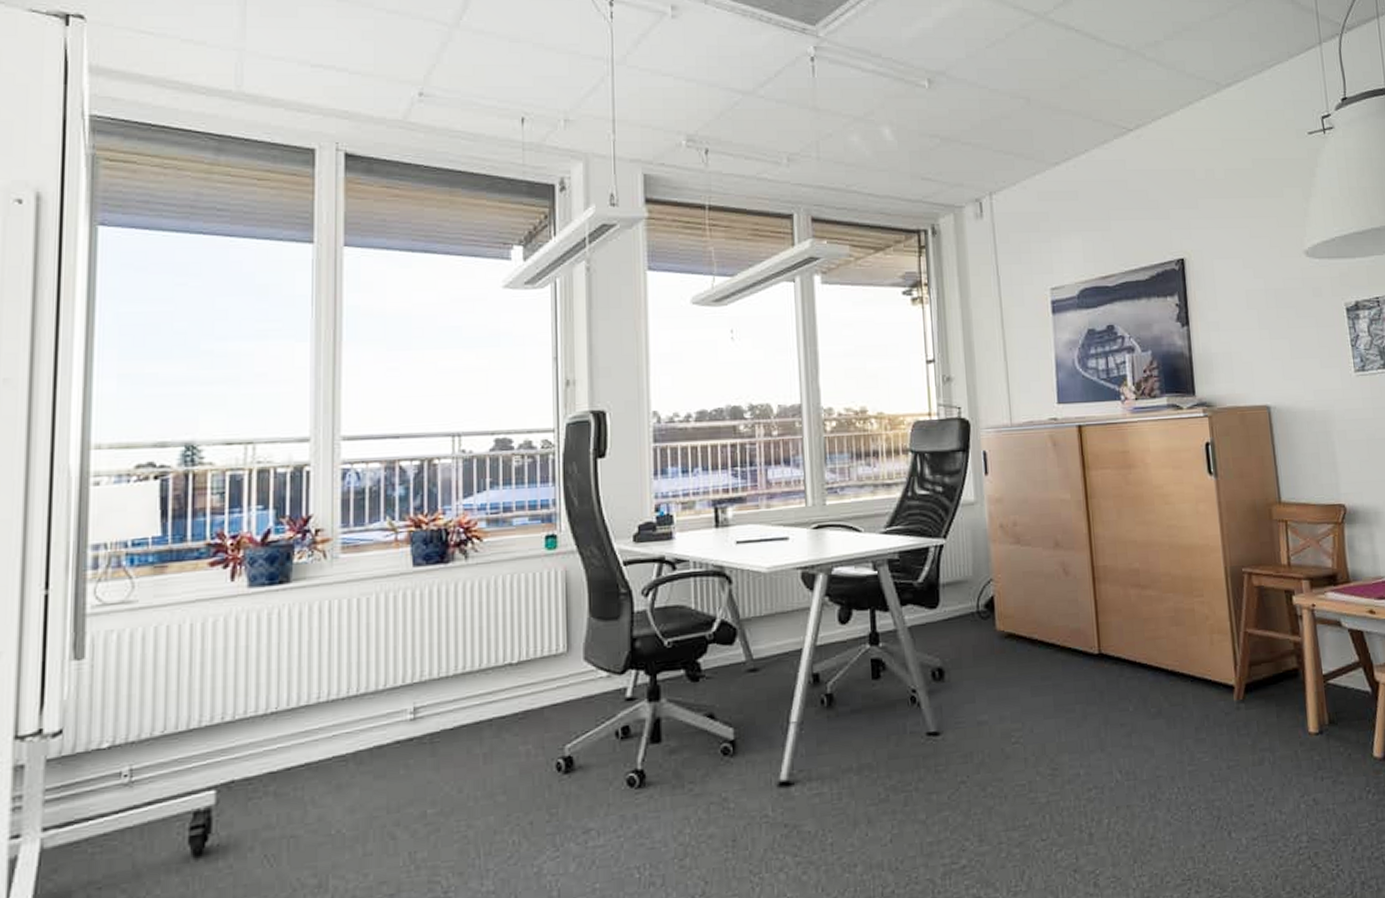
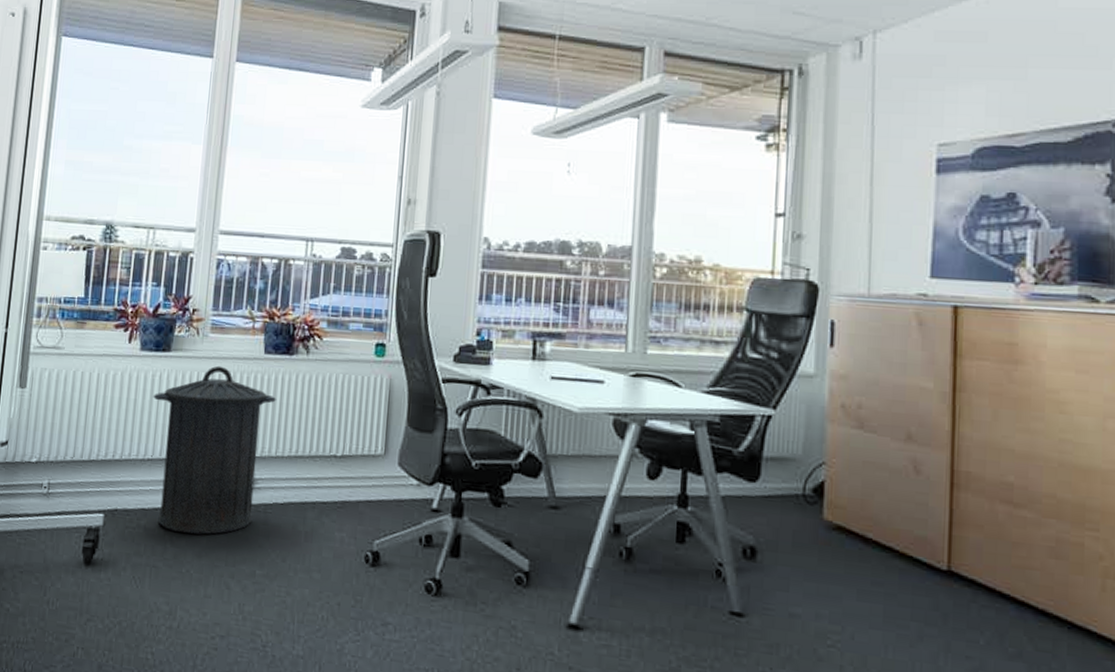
trash can: none [271,589,433,790] -> present [153,365,276,535]

